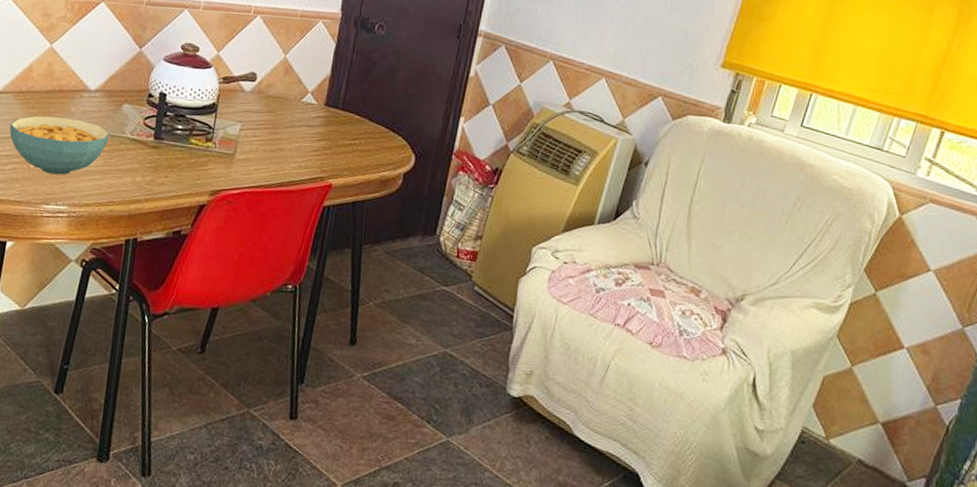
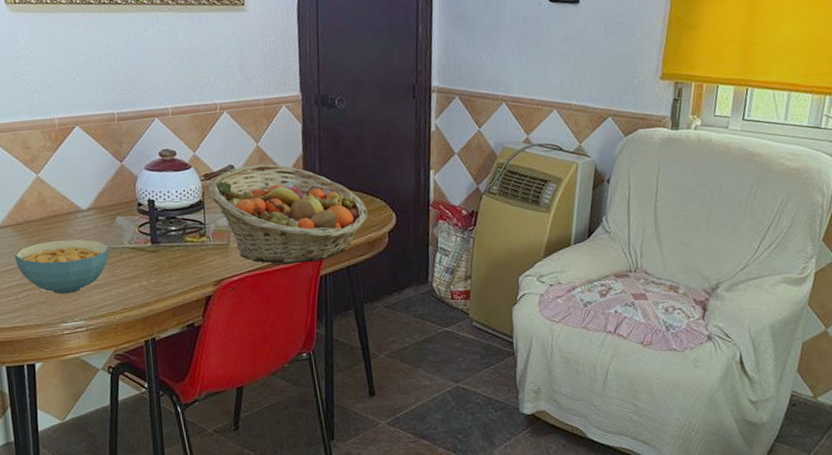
fruit basket: none [224,76,387,191] -> present [208,164,368,265]

